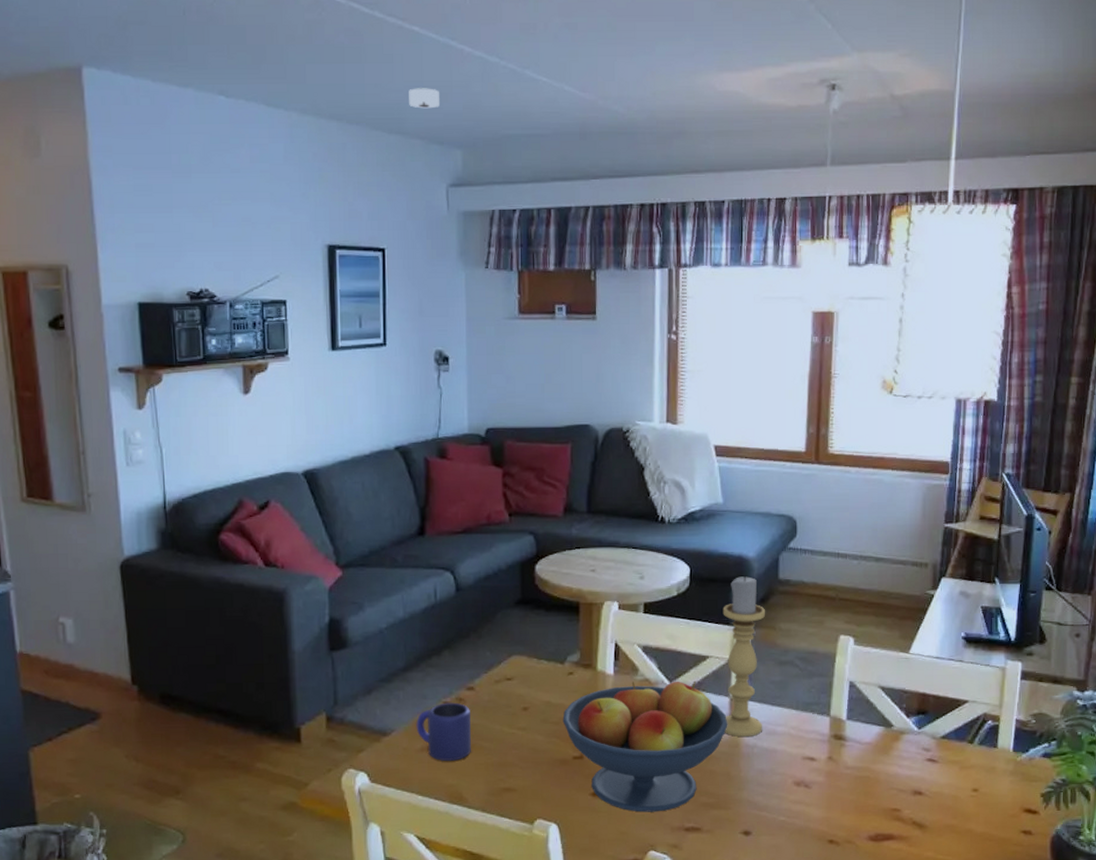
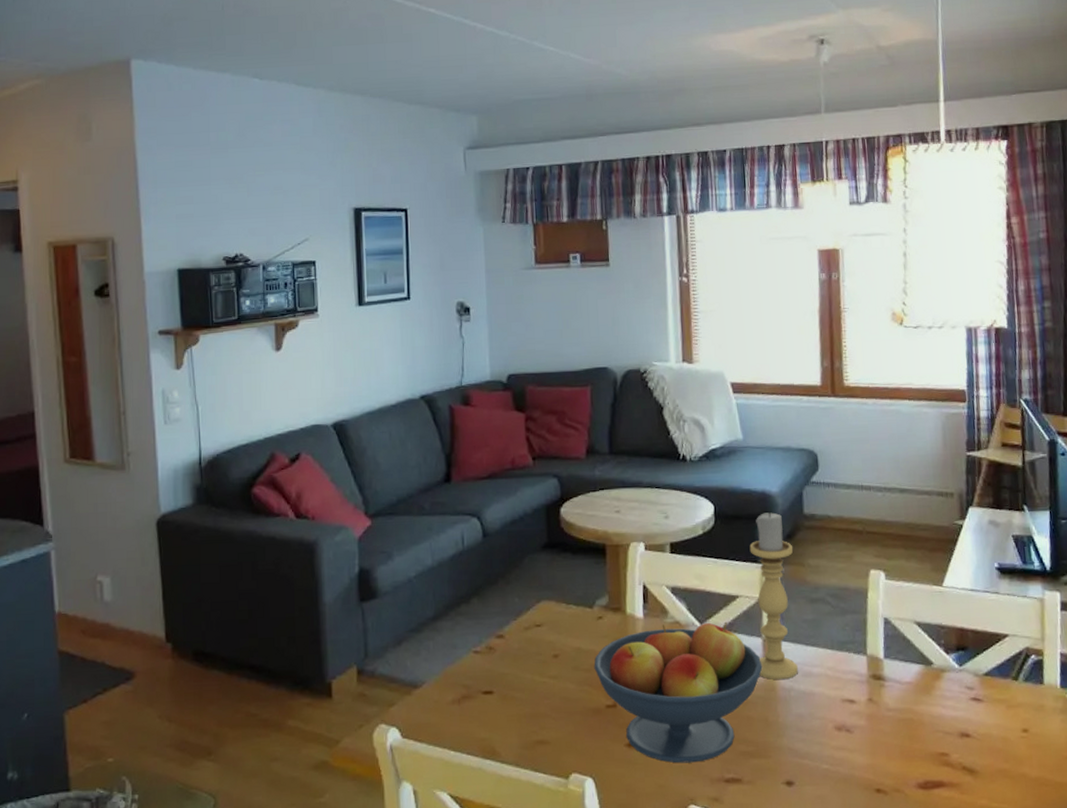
smoke detector: present [409,88,439,109] -> none [427,62,455,81]
mug: present [416,702,471,761] -> none [446,651,503,713]

